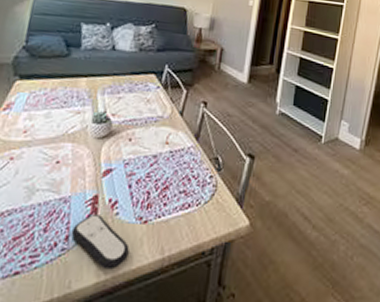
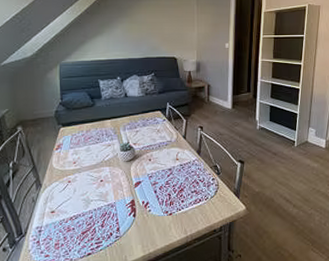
remote control: present [70,214,130,270] -> none [120,213,162,247]

